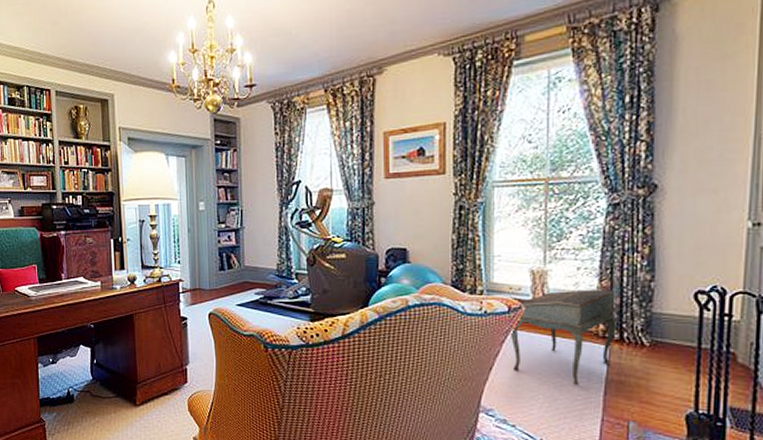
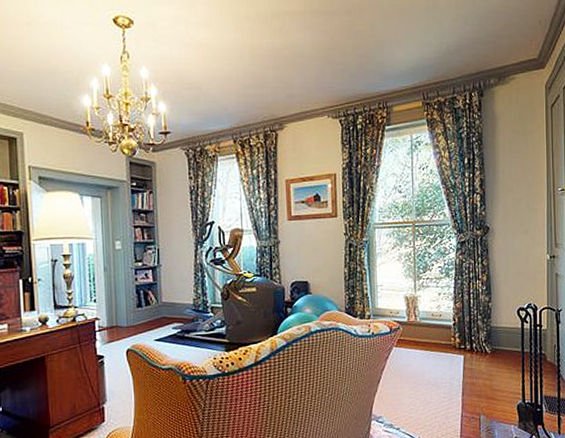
writing desk: present [509,289,619,386] -> none [391,310,469,390]

